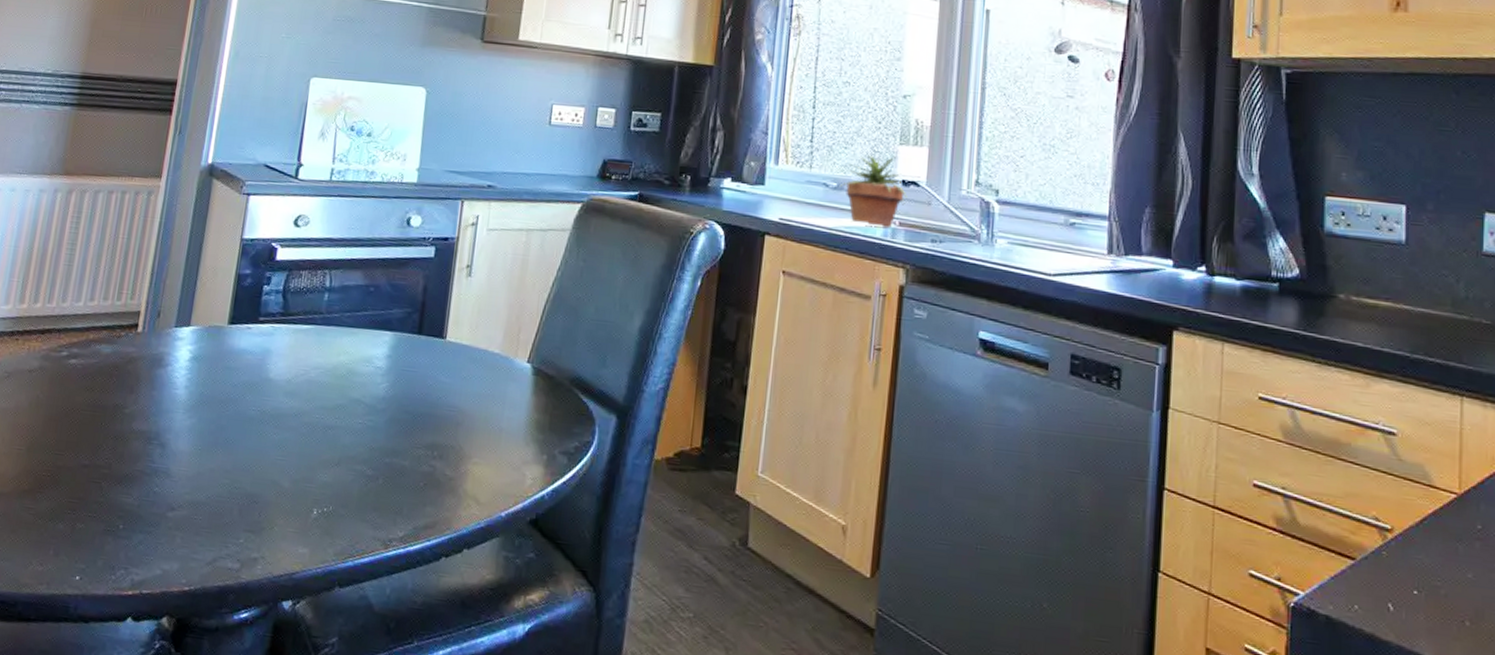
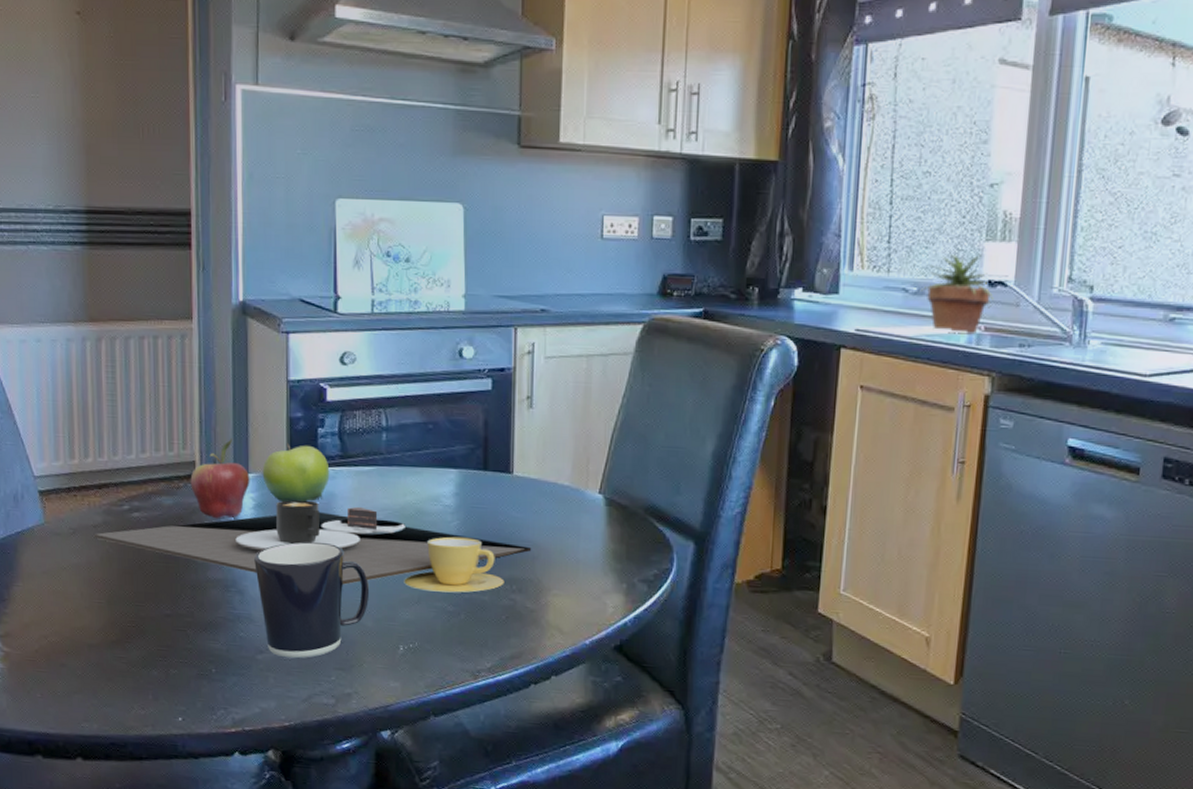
place setting: none [27,354,457,443] -> present [93,500,532,585]
fruit: none [131,290,191,370] -> present [190,437,250,519]
mug: none [180,396,292,518] -> present [254,541,368,659]
fruit: none [203,297,270,358] -> present [262,442,330,503]
cup: none [326,398,427,457] -> present [404,536,505,593]

